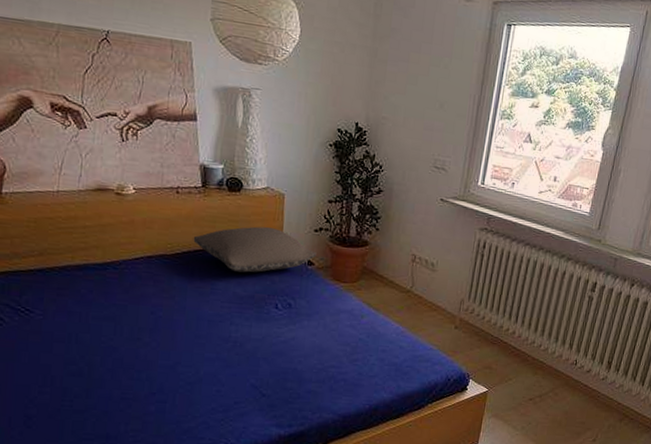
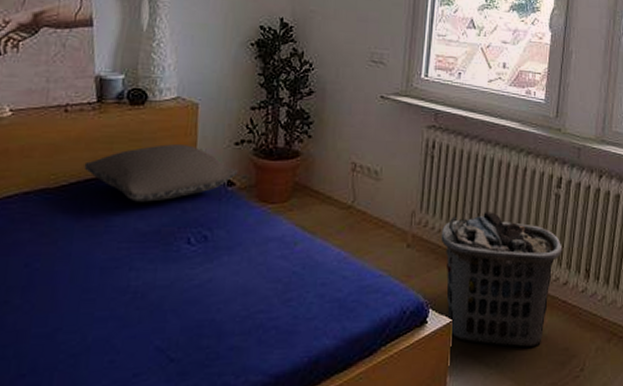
clothes hamper: none [484,306,590,418] -> present [441,212,563,347]

